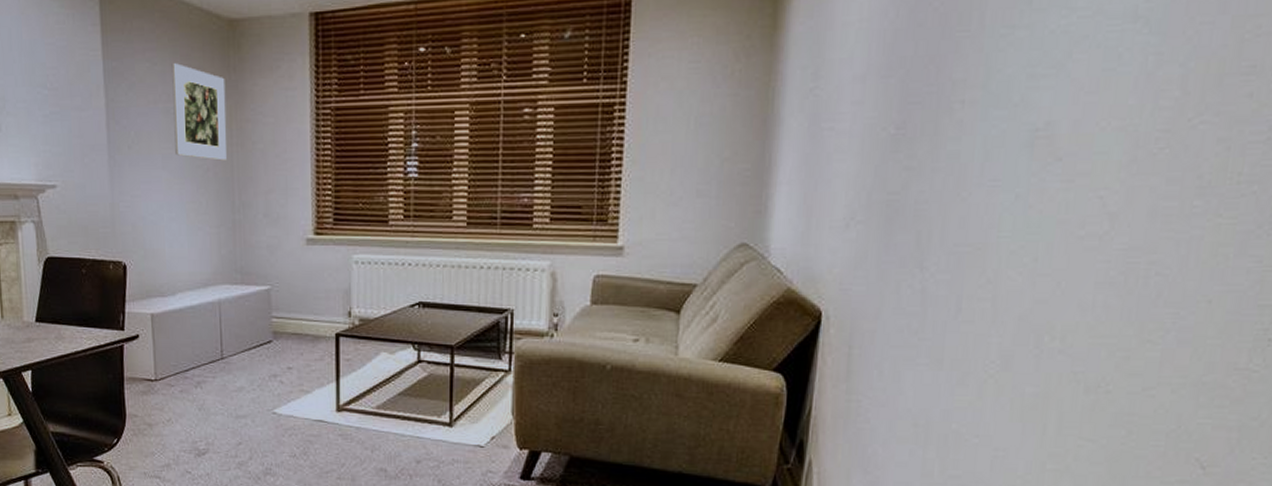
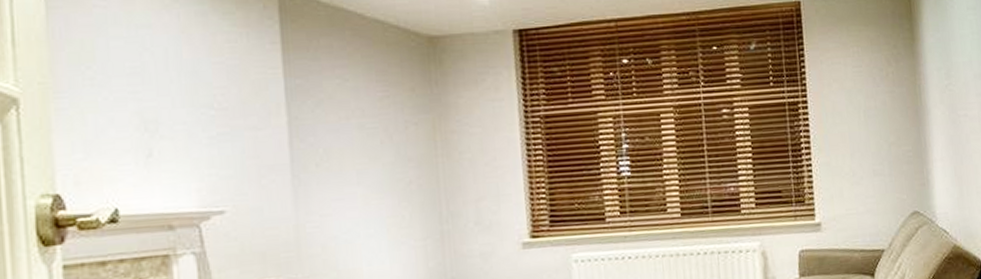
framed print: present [171,63,227,161] -> none [366,79,431,173]

